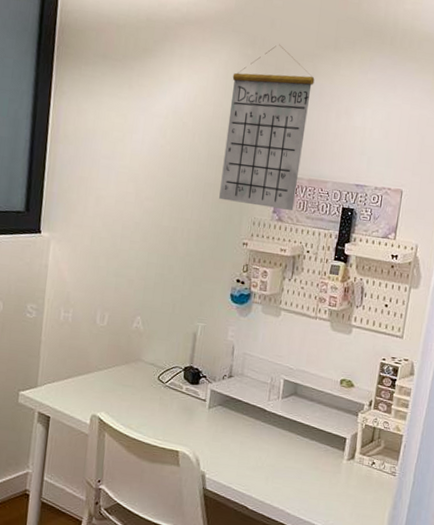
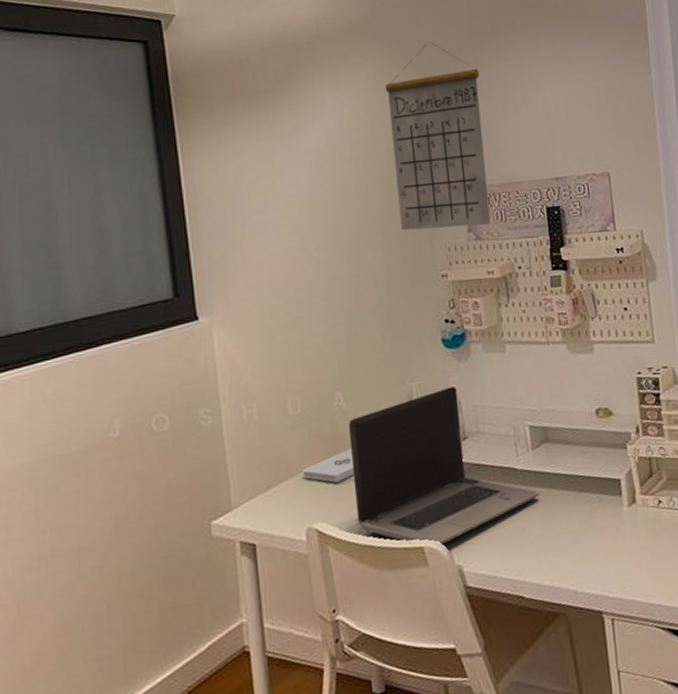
notepad: none [97,362,140,386] -> present [302,448,354,483]
laptop computer: none [131,333,279,453] -> present [348,386,539,545]

